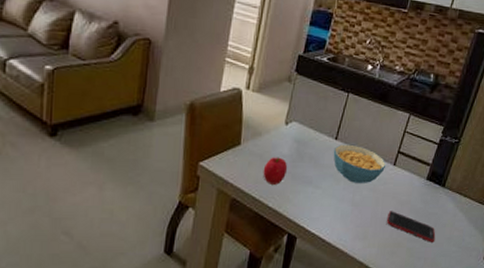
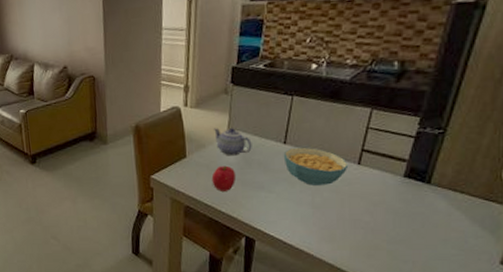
teapot: none [272,116,307,148] -> present [214,128,252,156]
cell phone: present [387,211,436,242] -> none [358,212,425,245]

